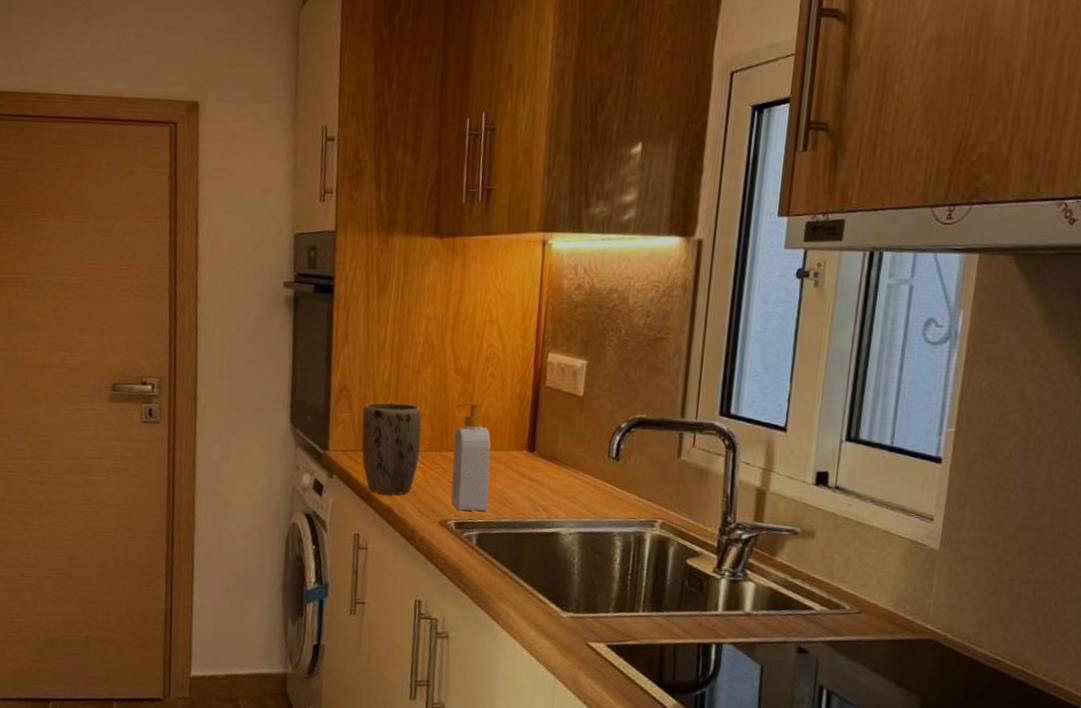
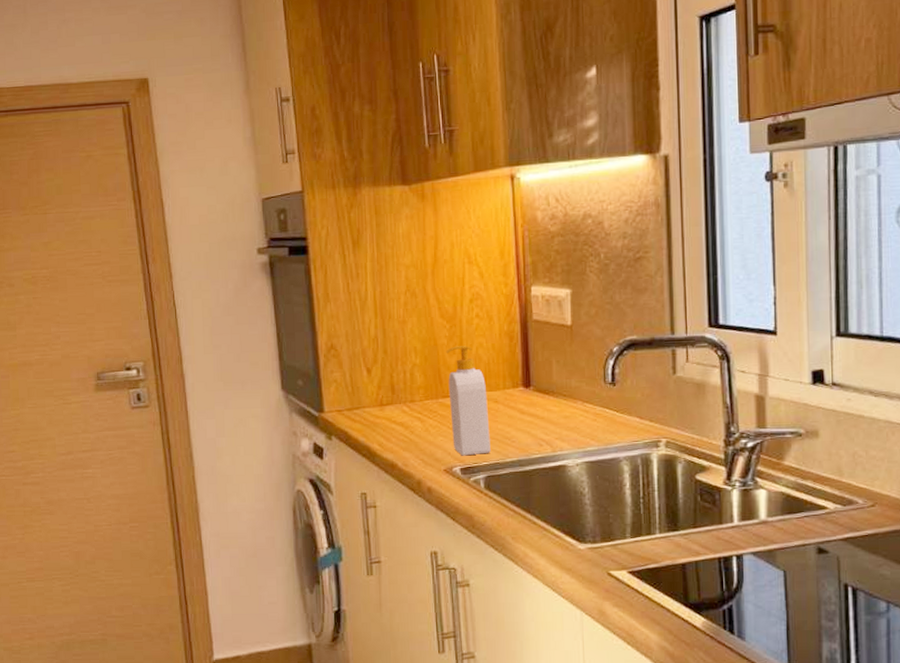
plant pot: present [361,402,422,495] -> none [353,355,416,449]

